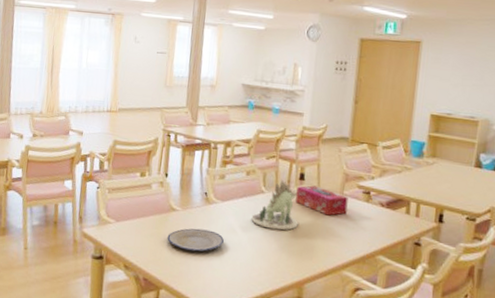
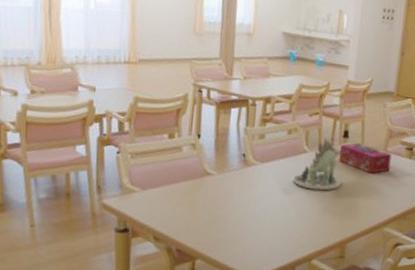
plate: present [167,228,225,252] -> none [202,193,265,218]

